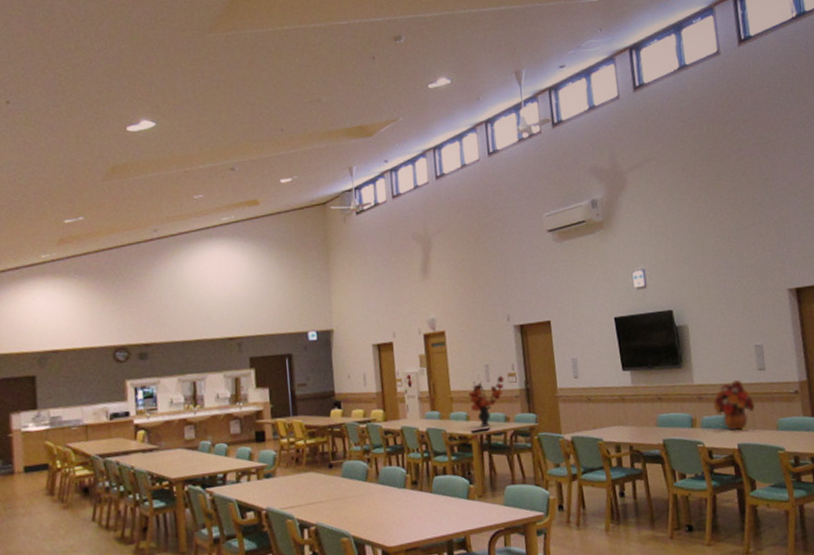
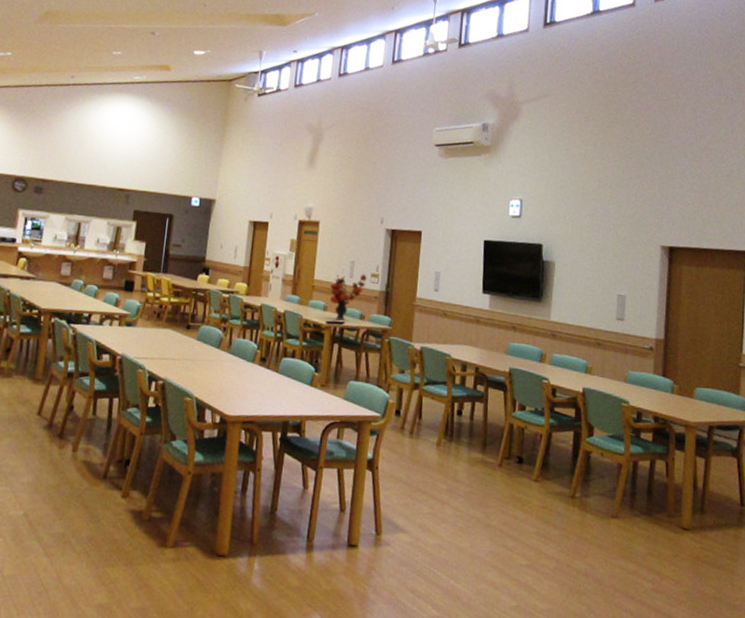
flower arrangement: present [713,379,755,431] -> none [565,324,608,375]

